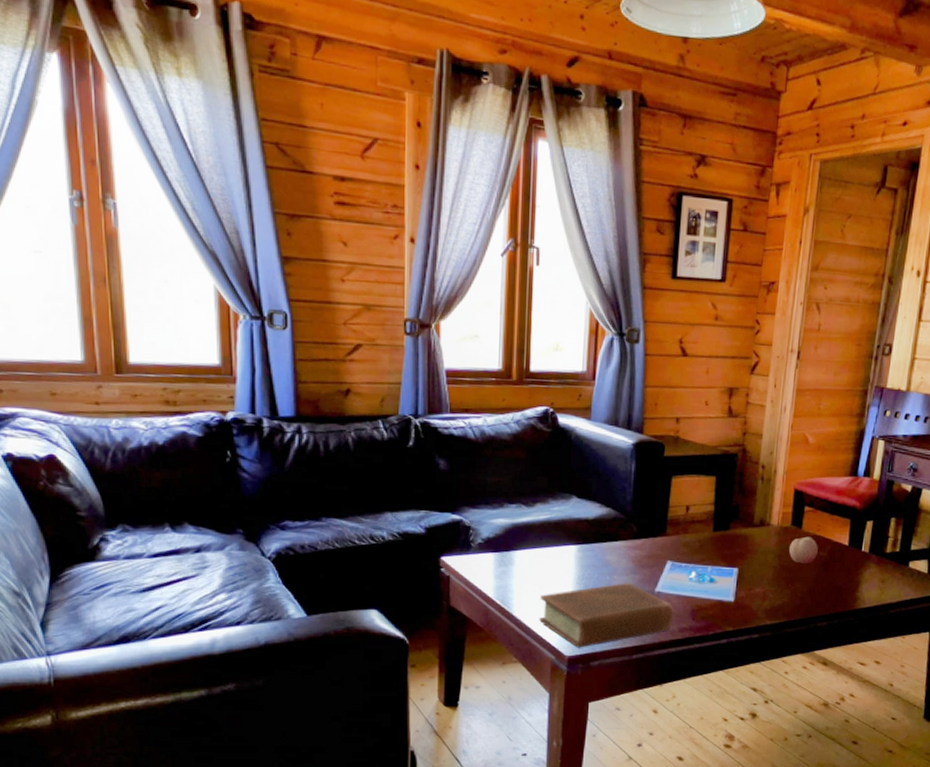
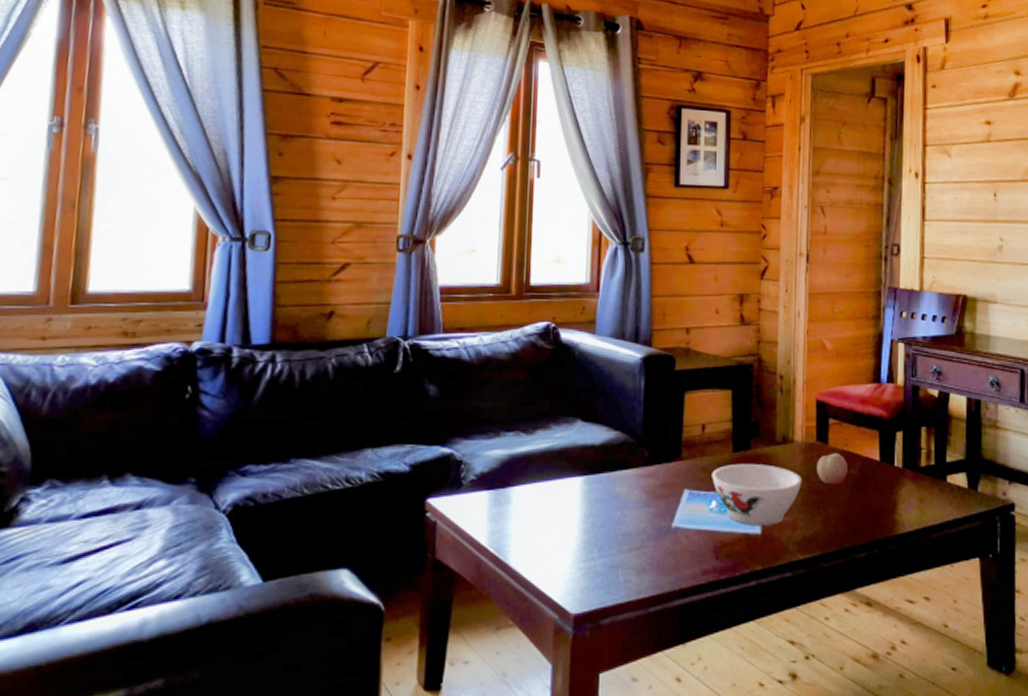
book: present [539,582,674,648] -> none [540,517,695,603]
bowl: none [693,541,775,595] -> present [712,463,802,526]

